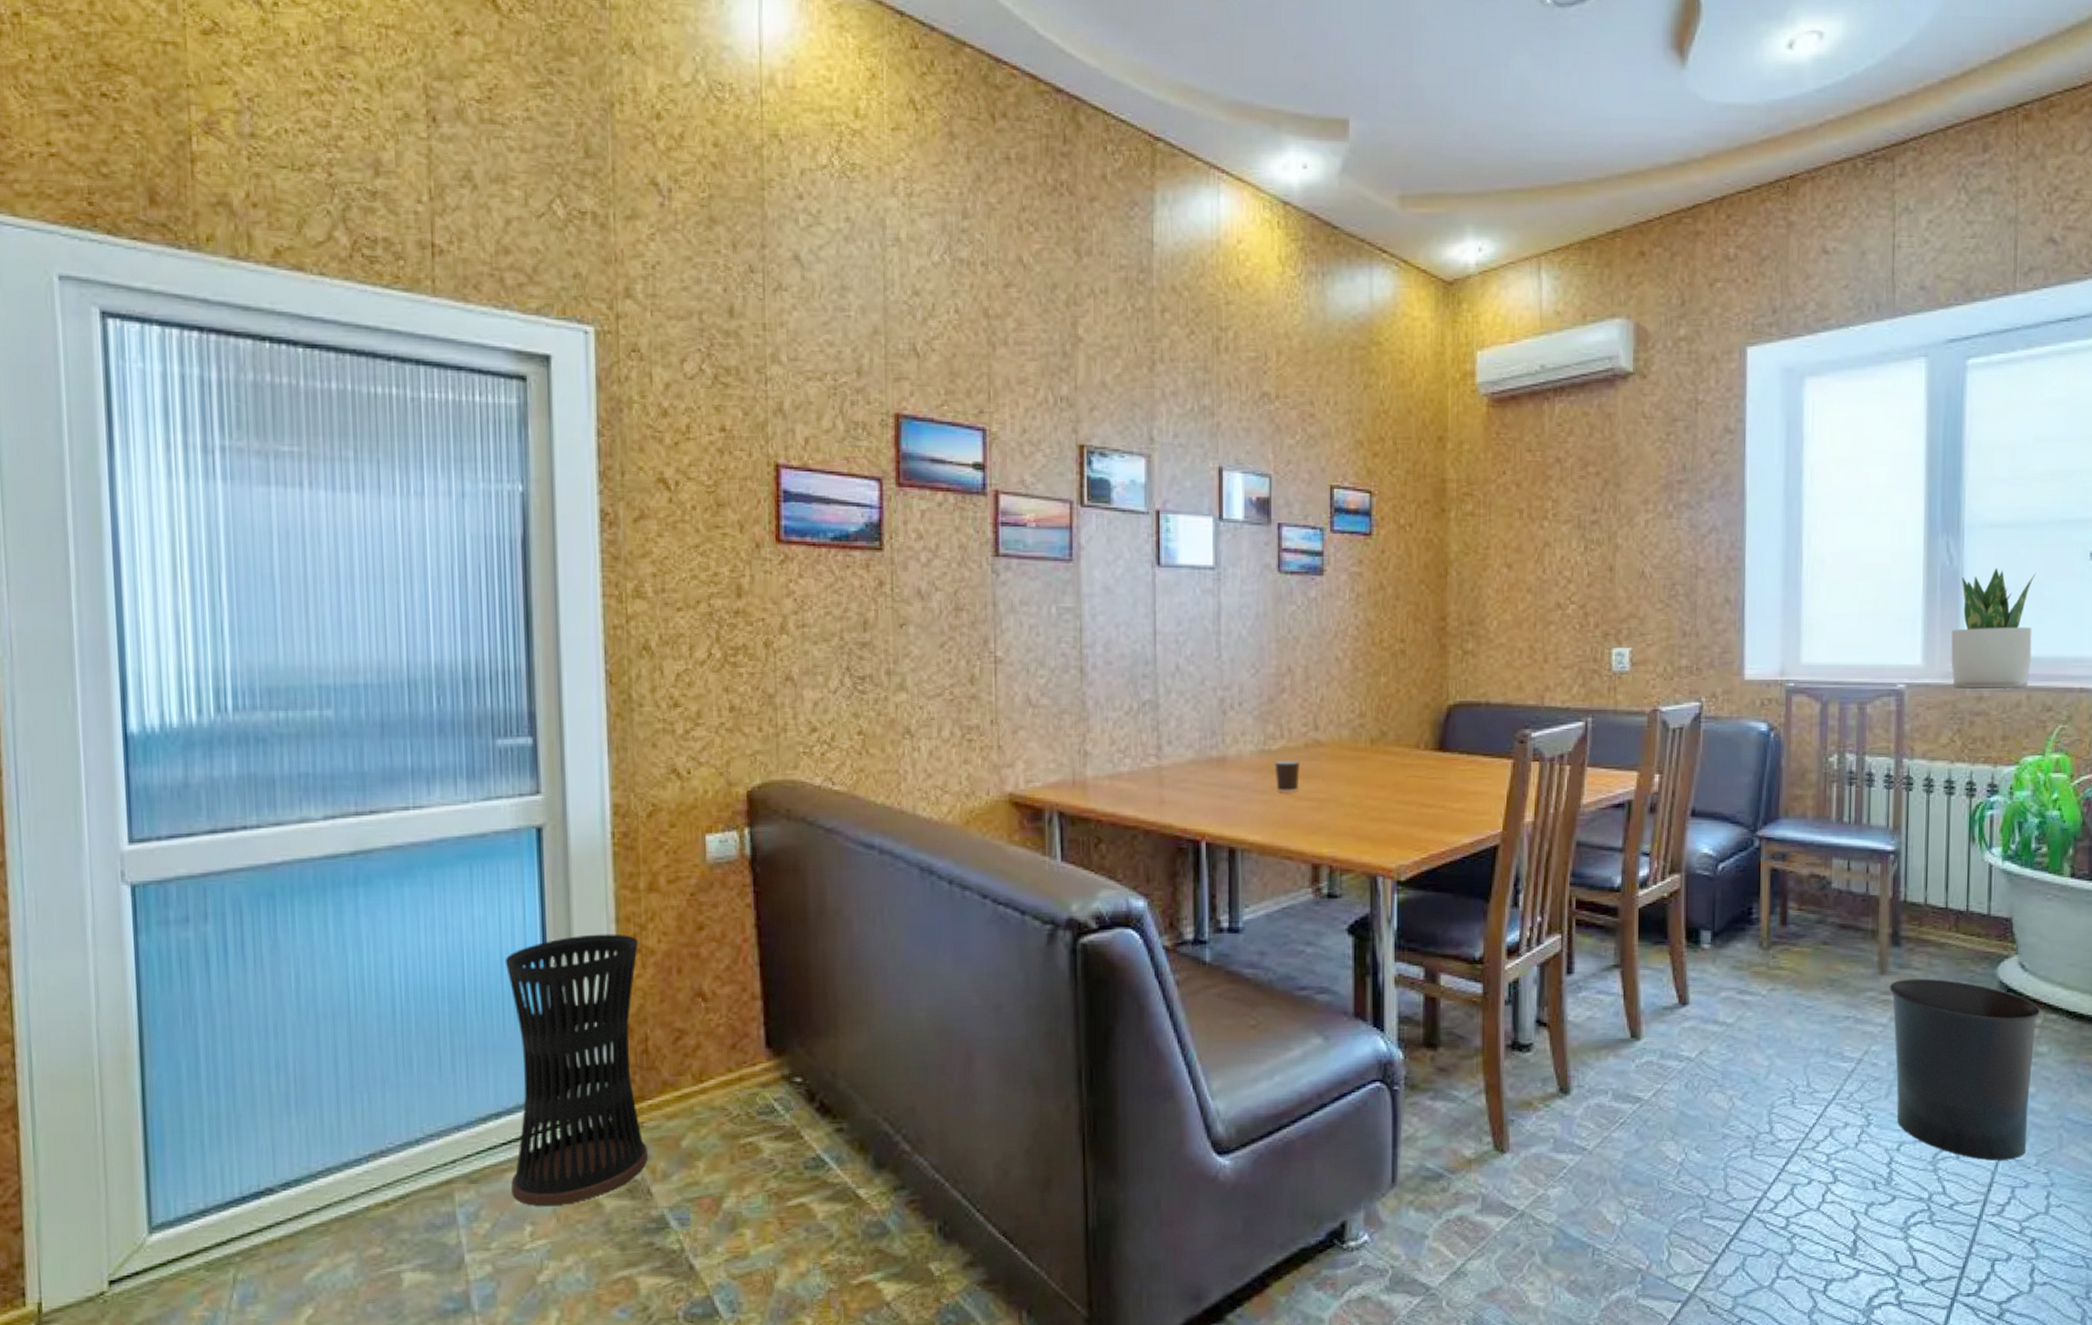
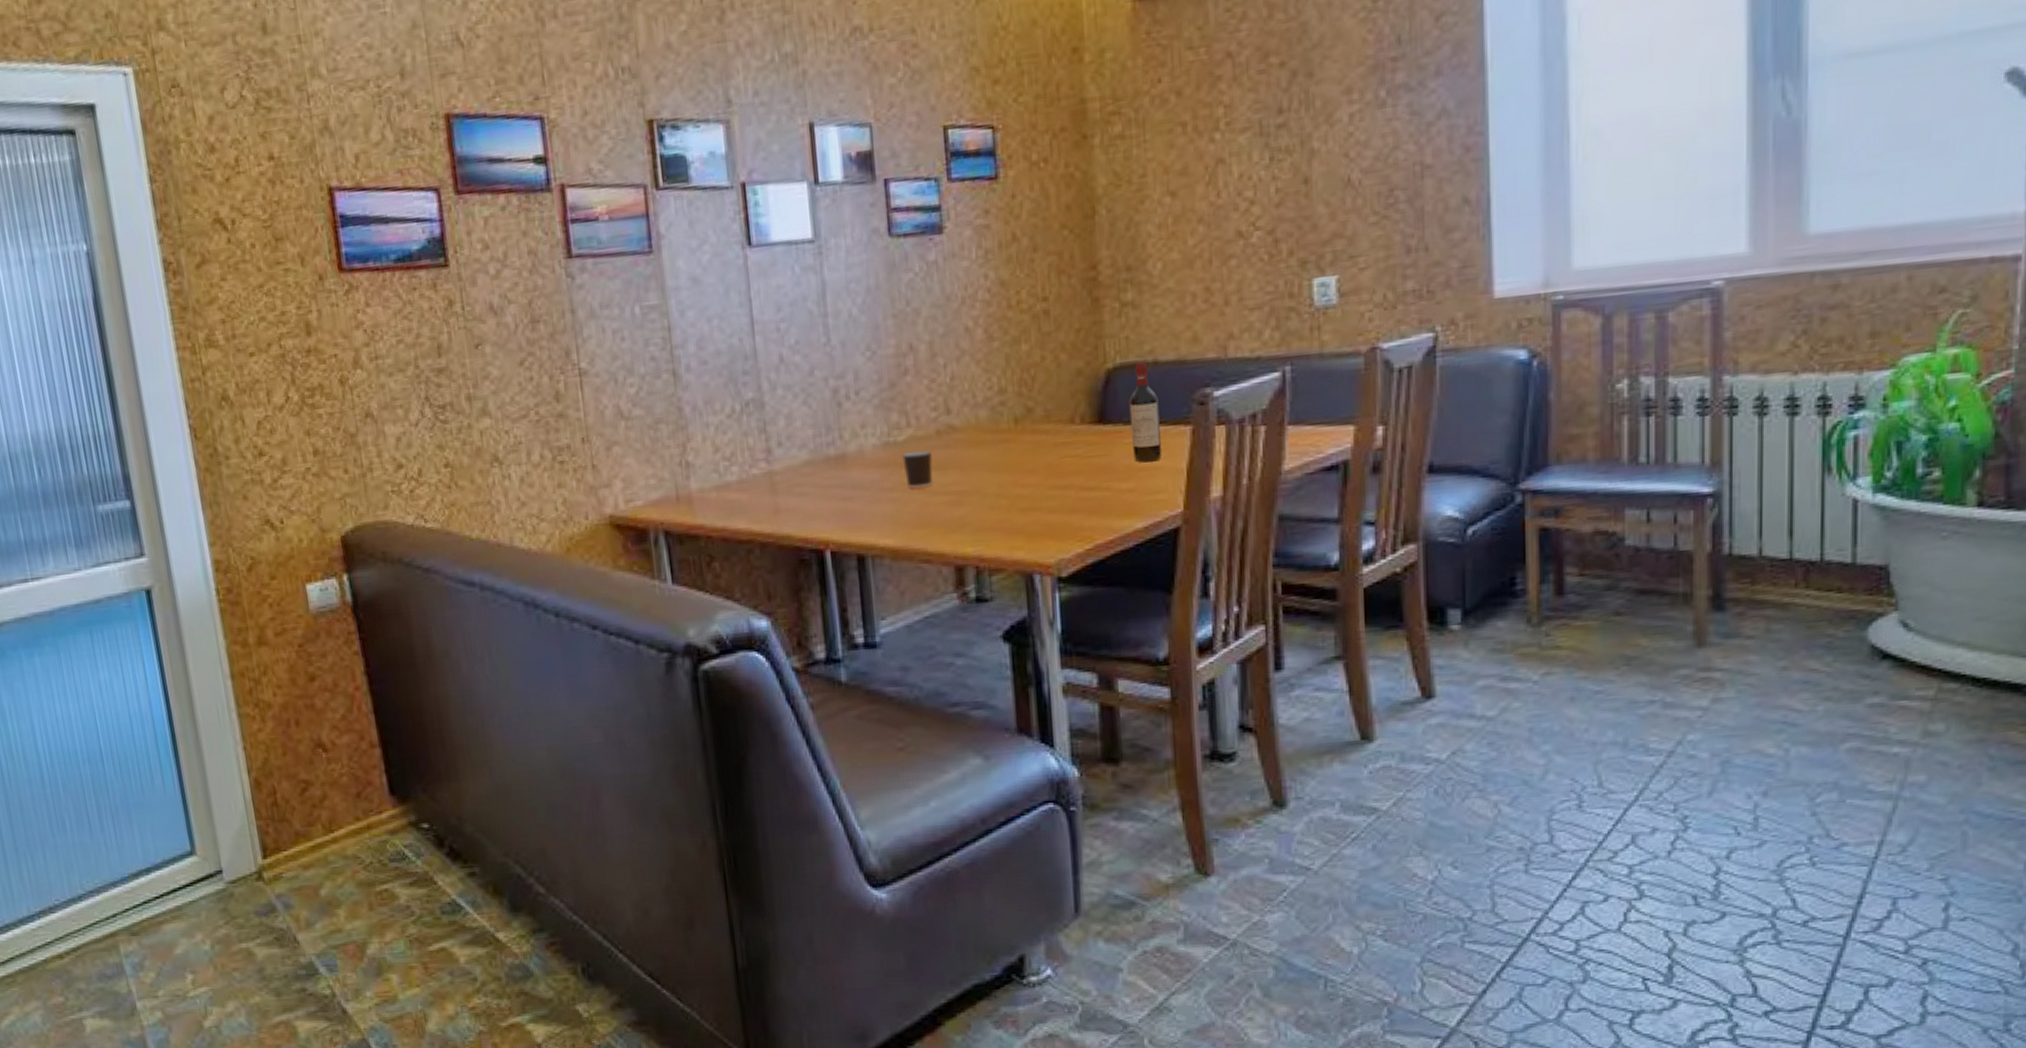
umbrella stand: present [504,934,648,1207] -> none [133,689,291,956]
wine bottle: none [1464,703,1489,787] -> present [1129,363,1163,463]
waste bin: present [1889,978,2041,1161] -> none [1710,648,1934,867]
planter: present [1951,568,2037,690] -> none [1791,109,1921,278]

